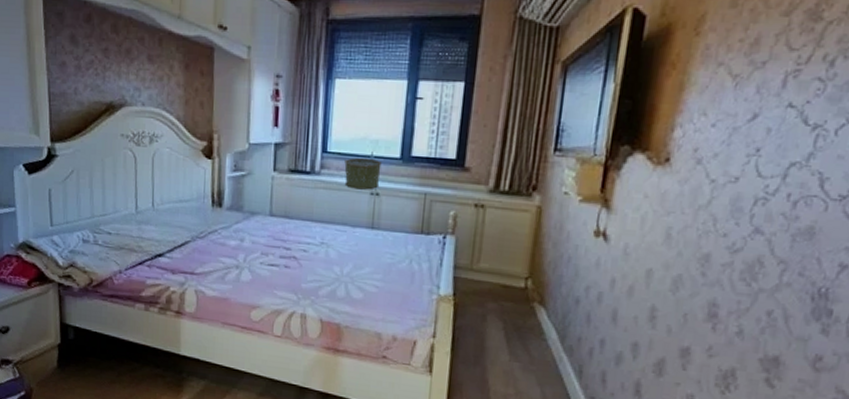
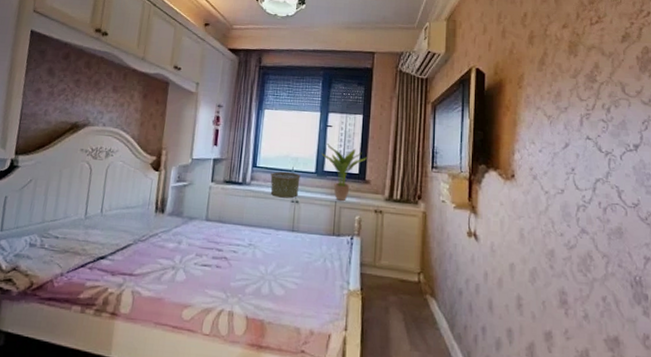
potted plant: none [408,121,467,193] -> present [321,144,367,201]

